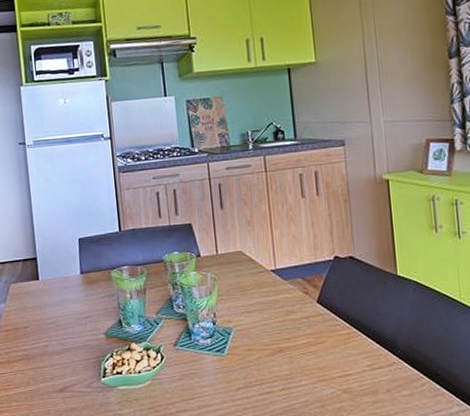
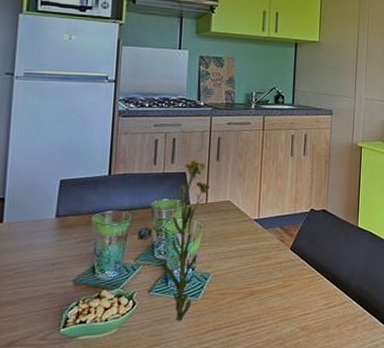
flower: none [155,210,219,377] -> present [138,160,210,322]

